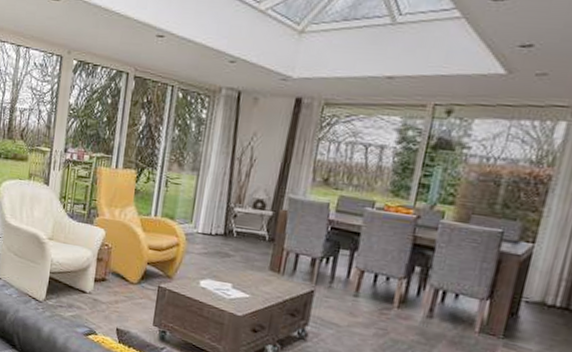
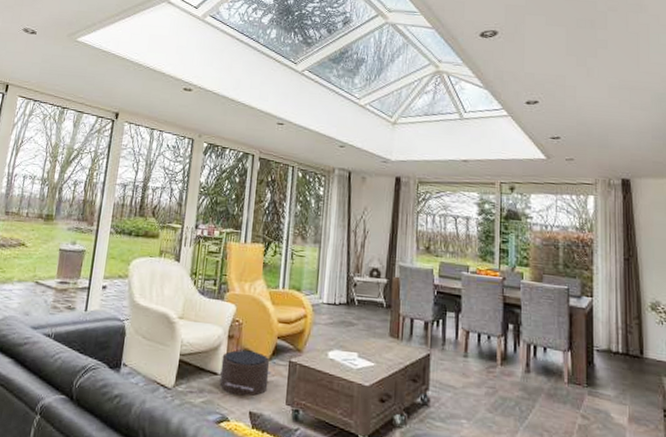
pouf: none [88,272,140,315] -> present [219,350,272,397]

